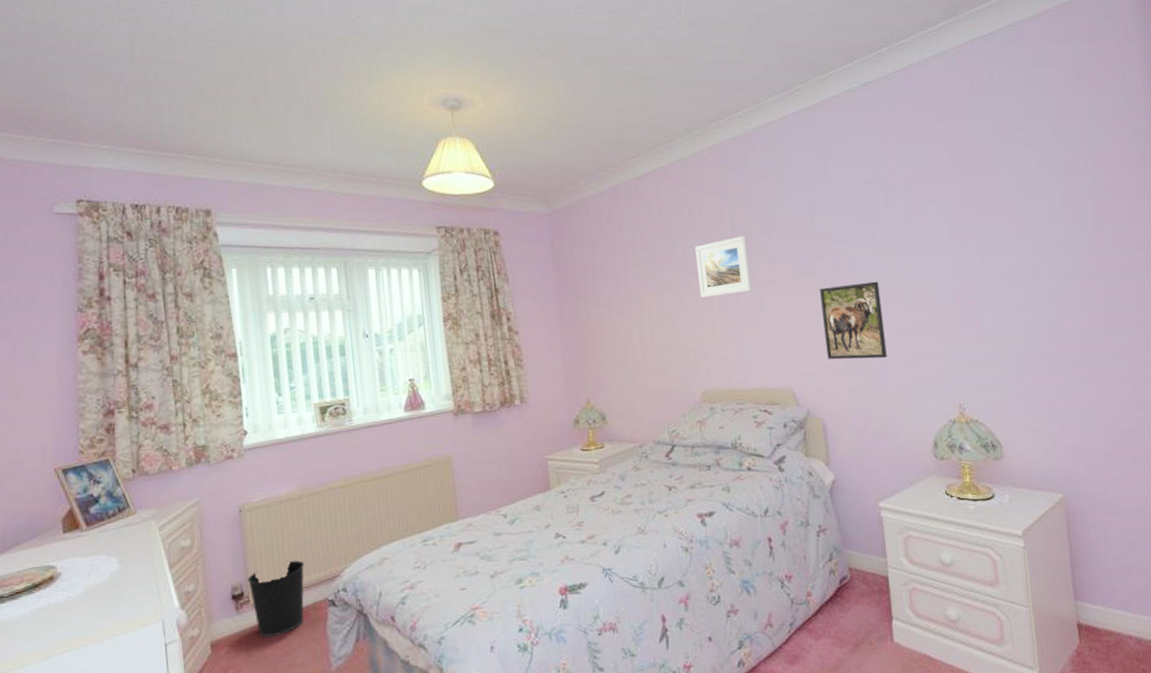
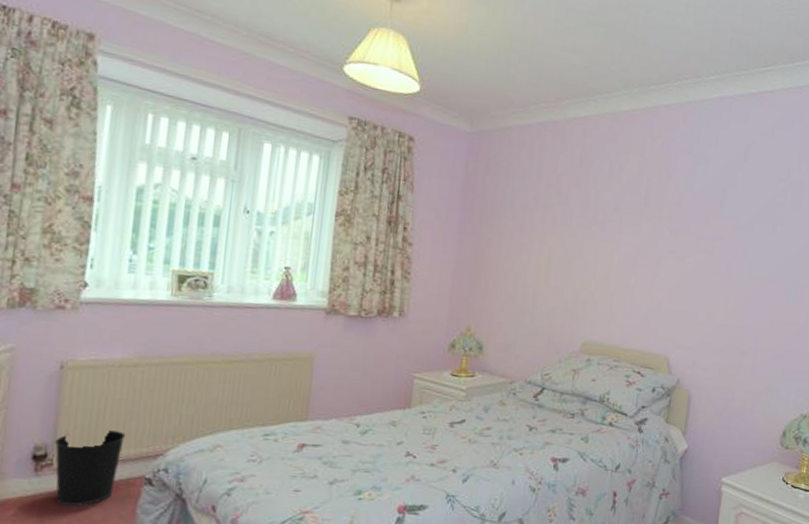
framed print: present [695,235,752,298] -> none [602,200,659,256]
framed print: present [820,281,887,360] -> none [707,268,769,346]

